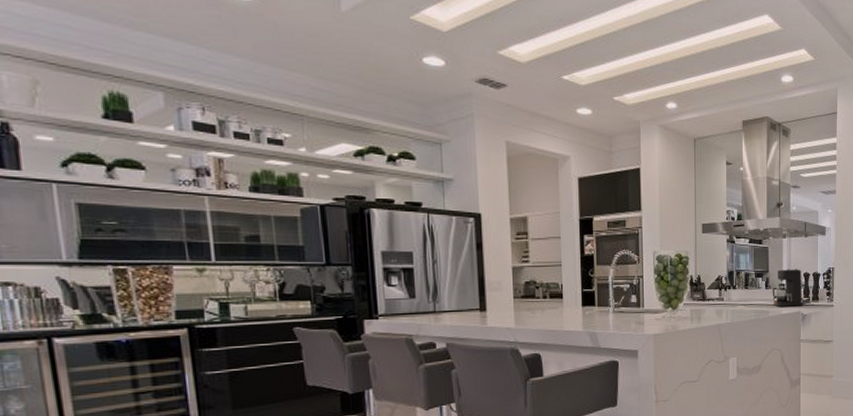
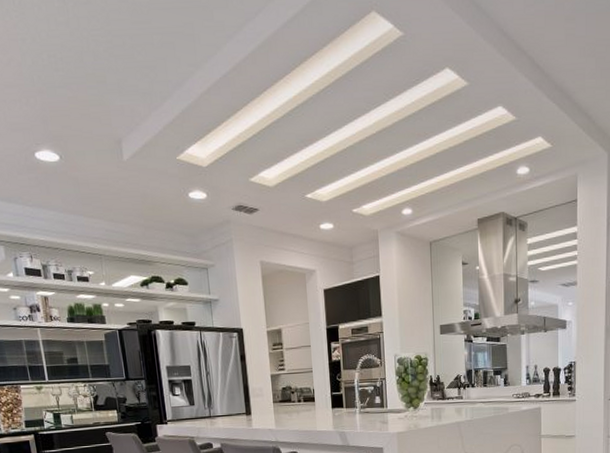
coffee maker: present [772,269,802,308] -> none [511,365,542,404]

